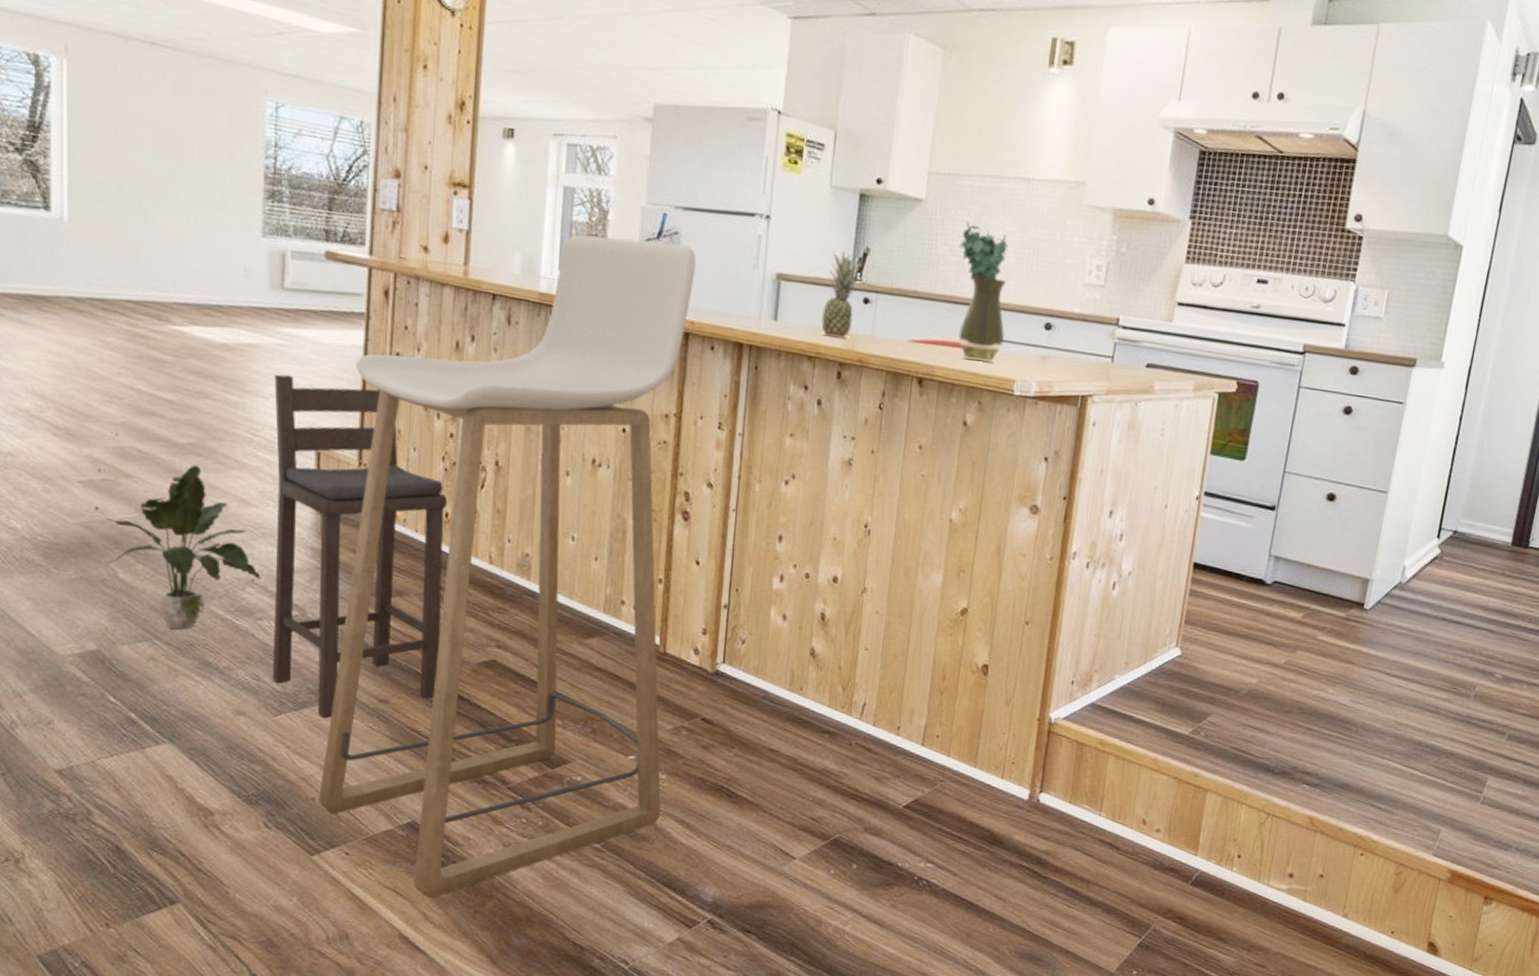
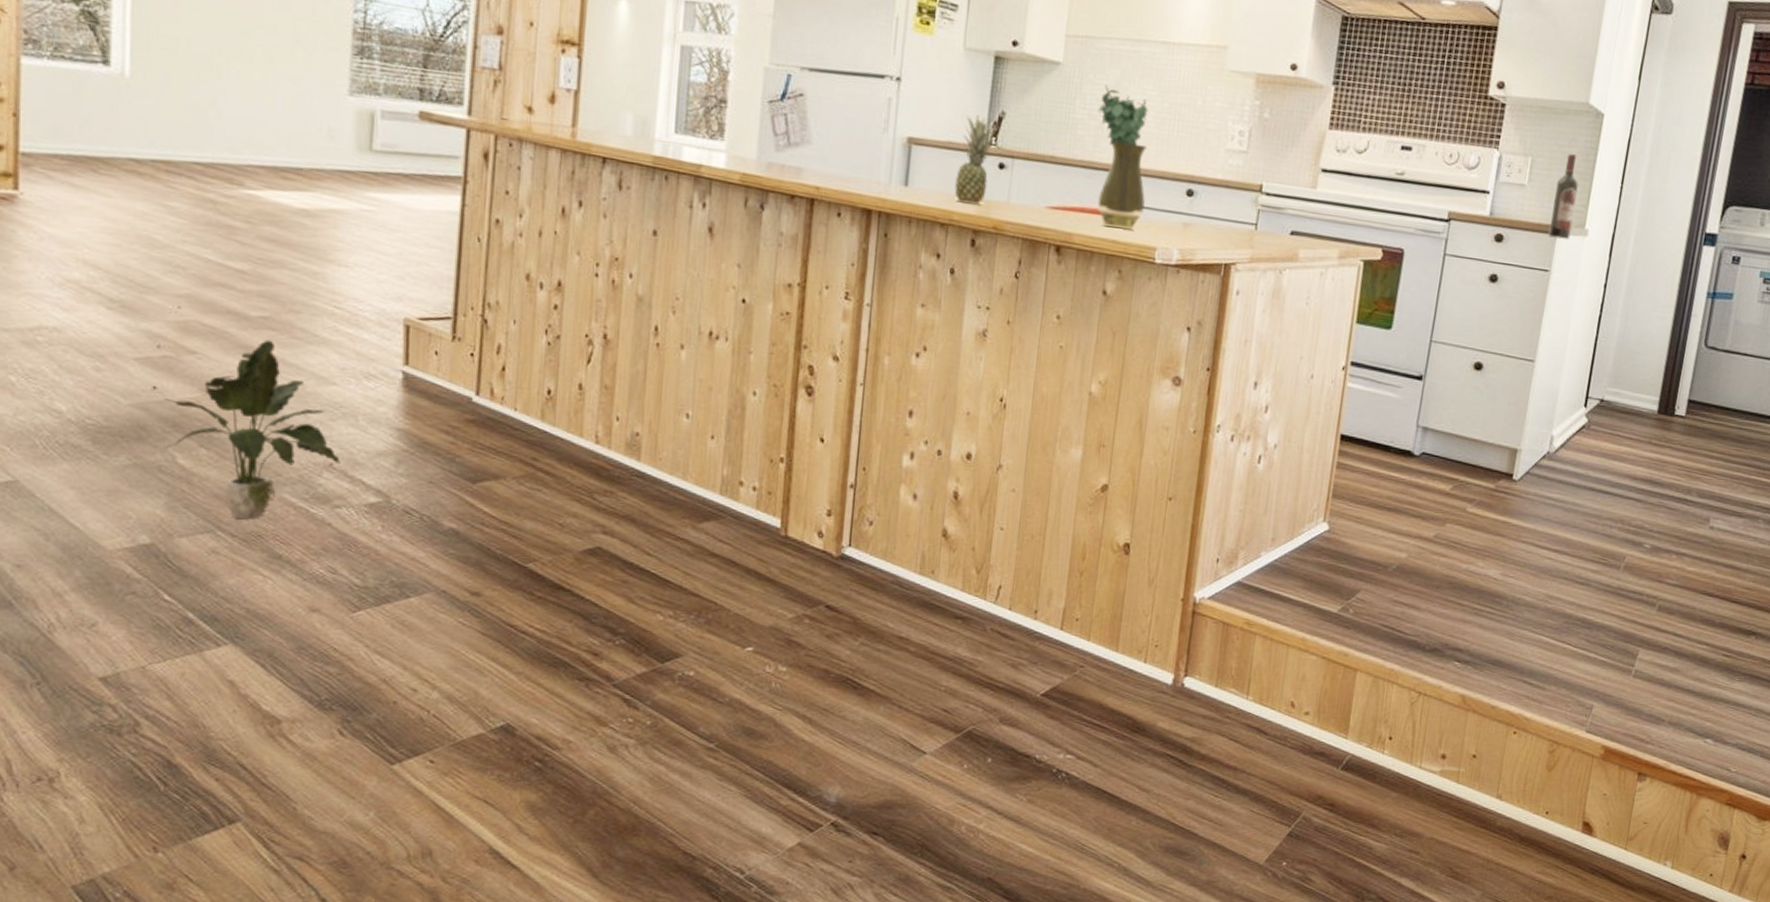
bar stool: present [273,374,448,718] -> none [351,241,551,614]
bar stool: present [319,234,697,898] -> none [401,95,823,808]
wine bottle: none [1403,286,1435,372] -> present [1548,154,1578,240]

